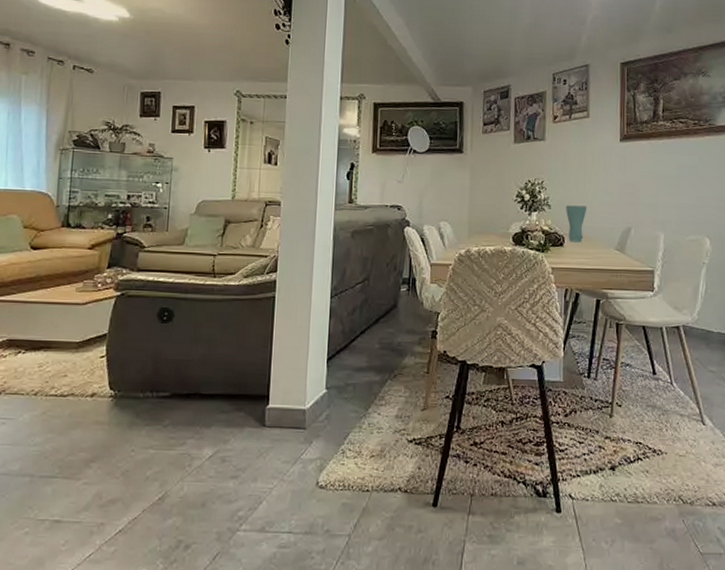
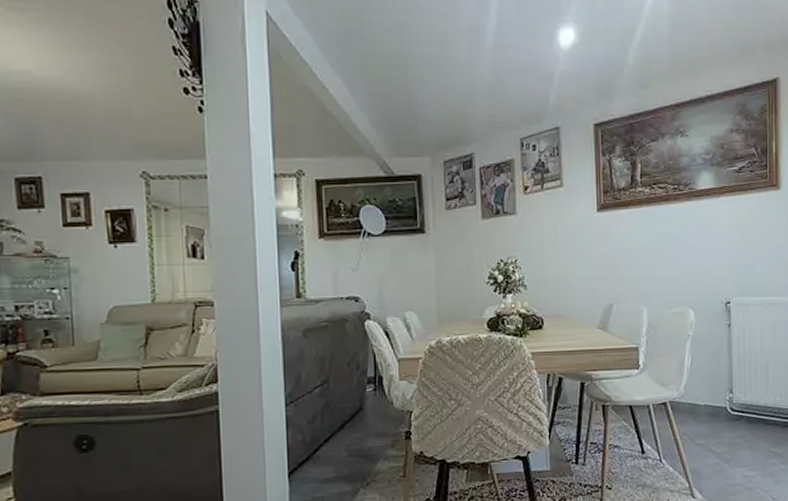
vase: present [566,205,588,243] -> none [543,284,566,324]

